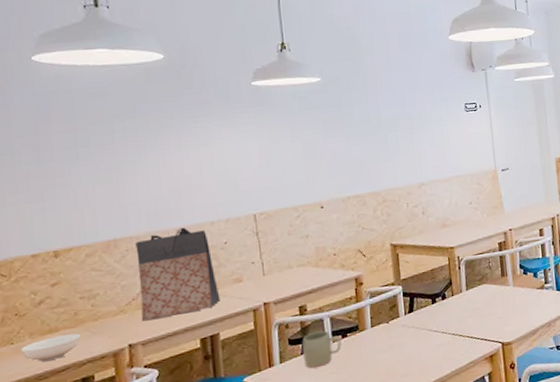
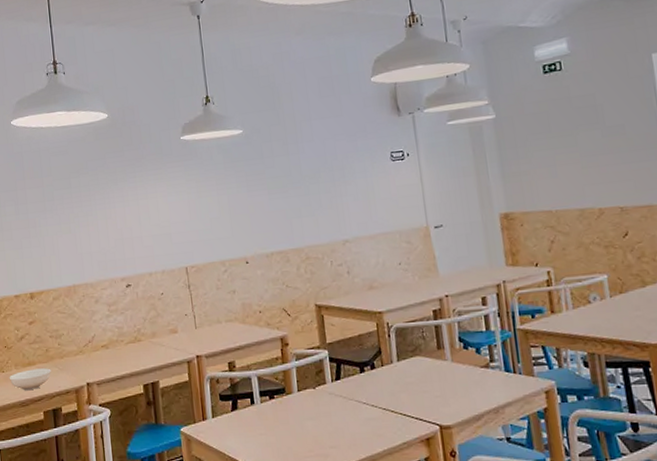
bag: present [135,227,221,322] -> none [90,277,159,363]
mug: present [301,330,342,368] -> none [231,389,269,426]

